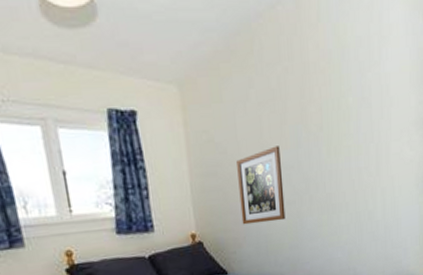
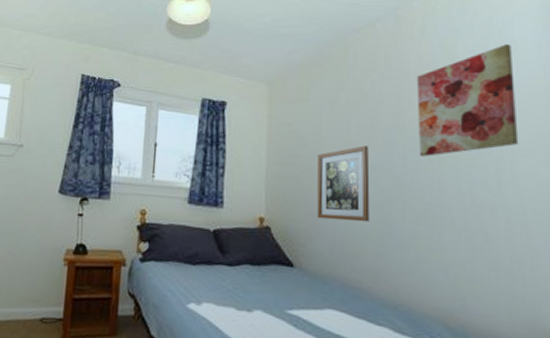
wall art: none [315,29,391,150] -> present [416,44,519,157]

